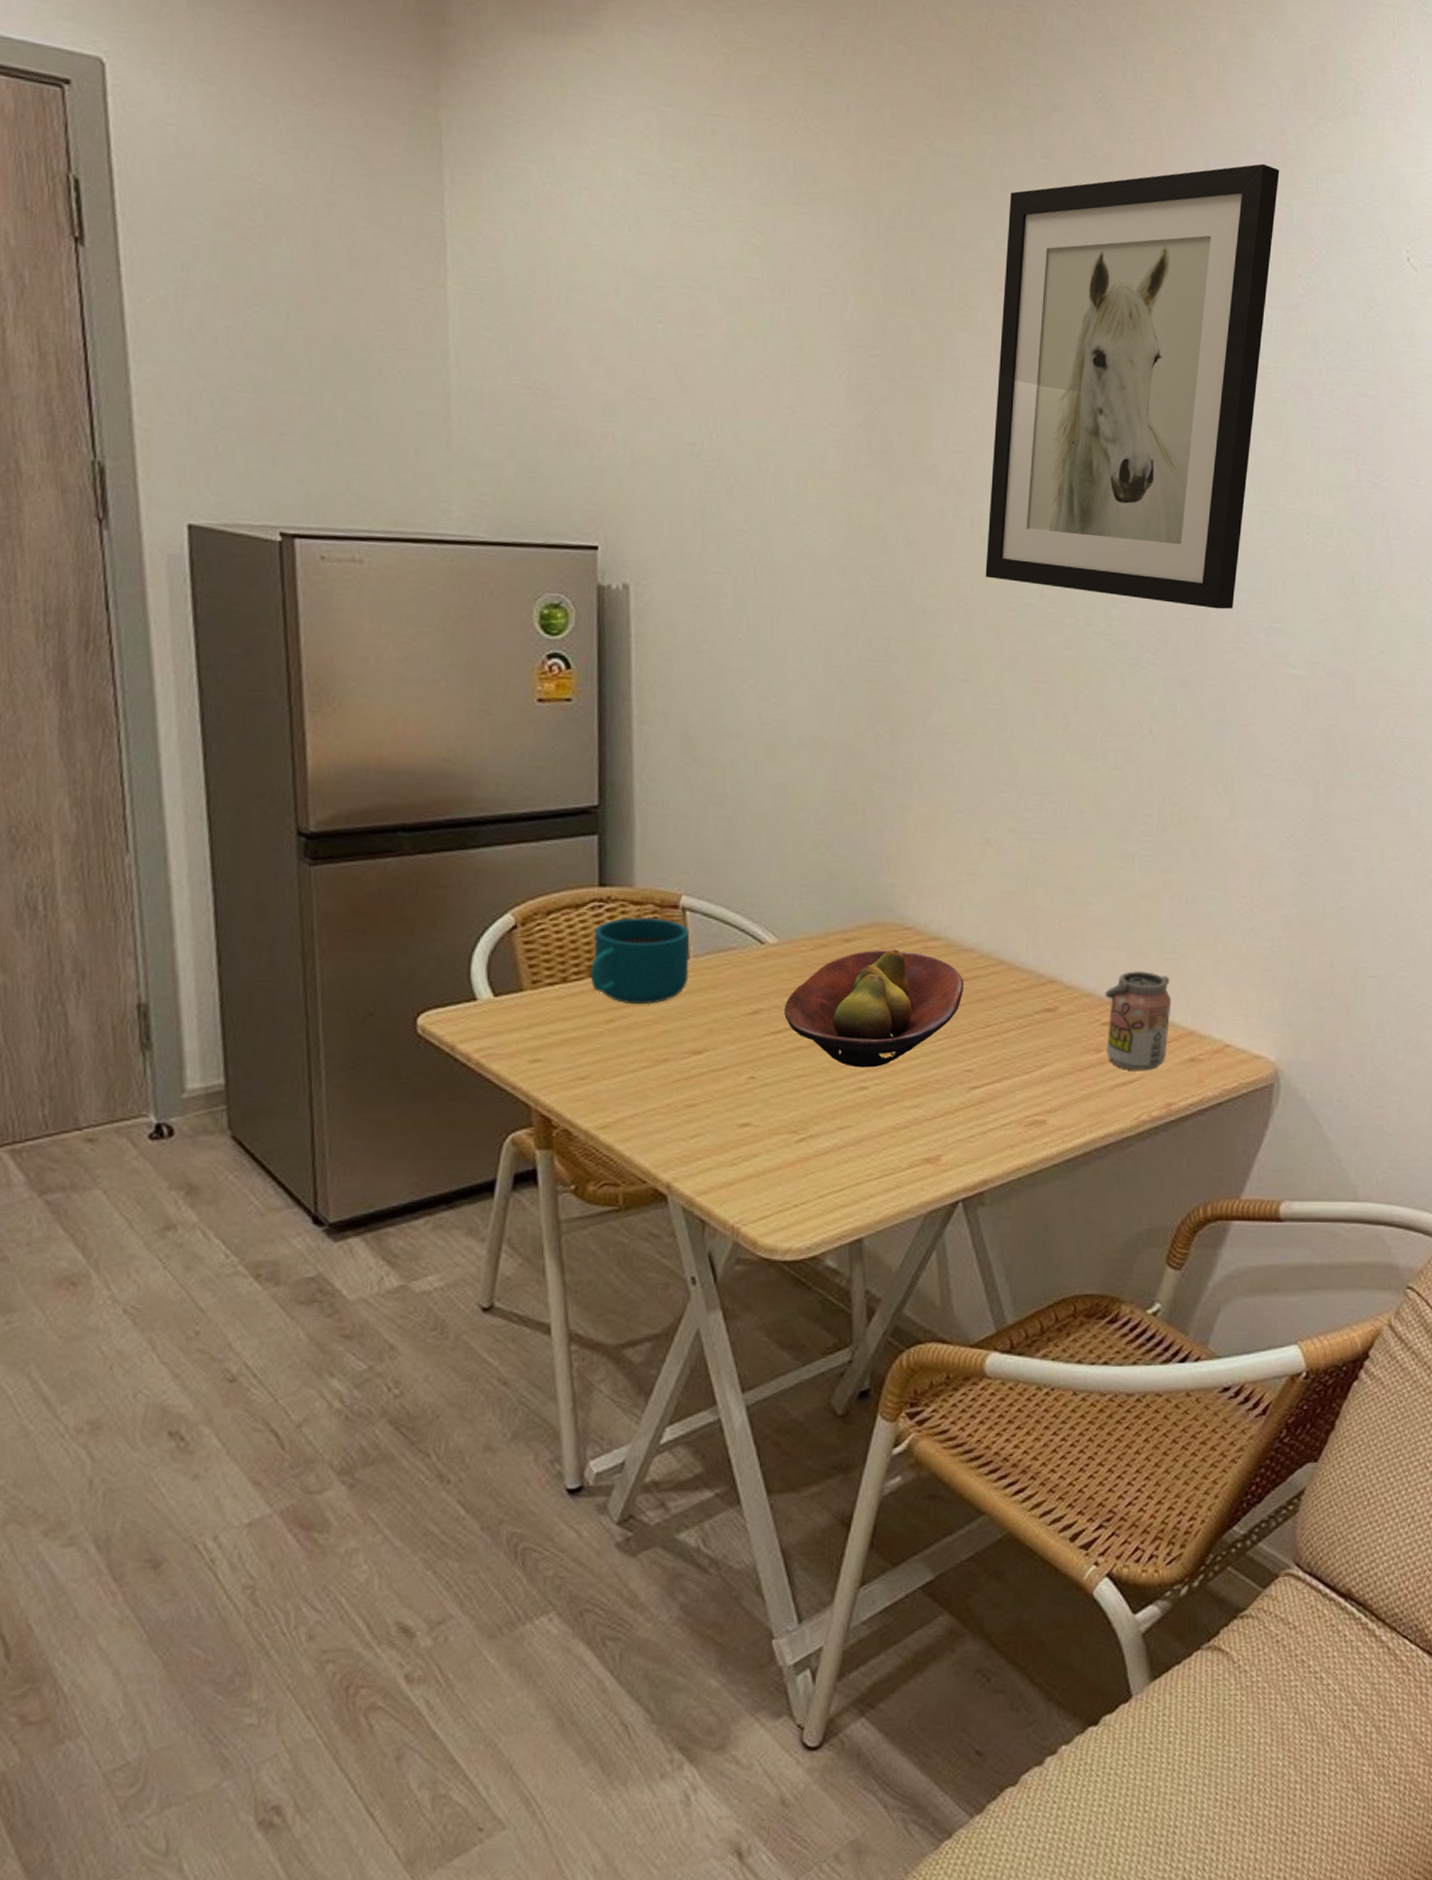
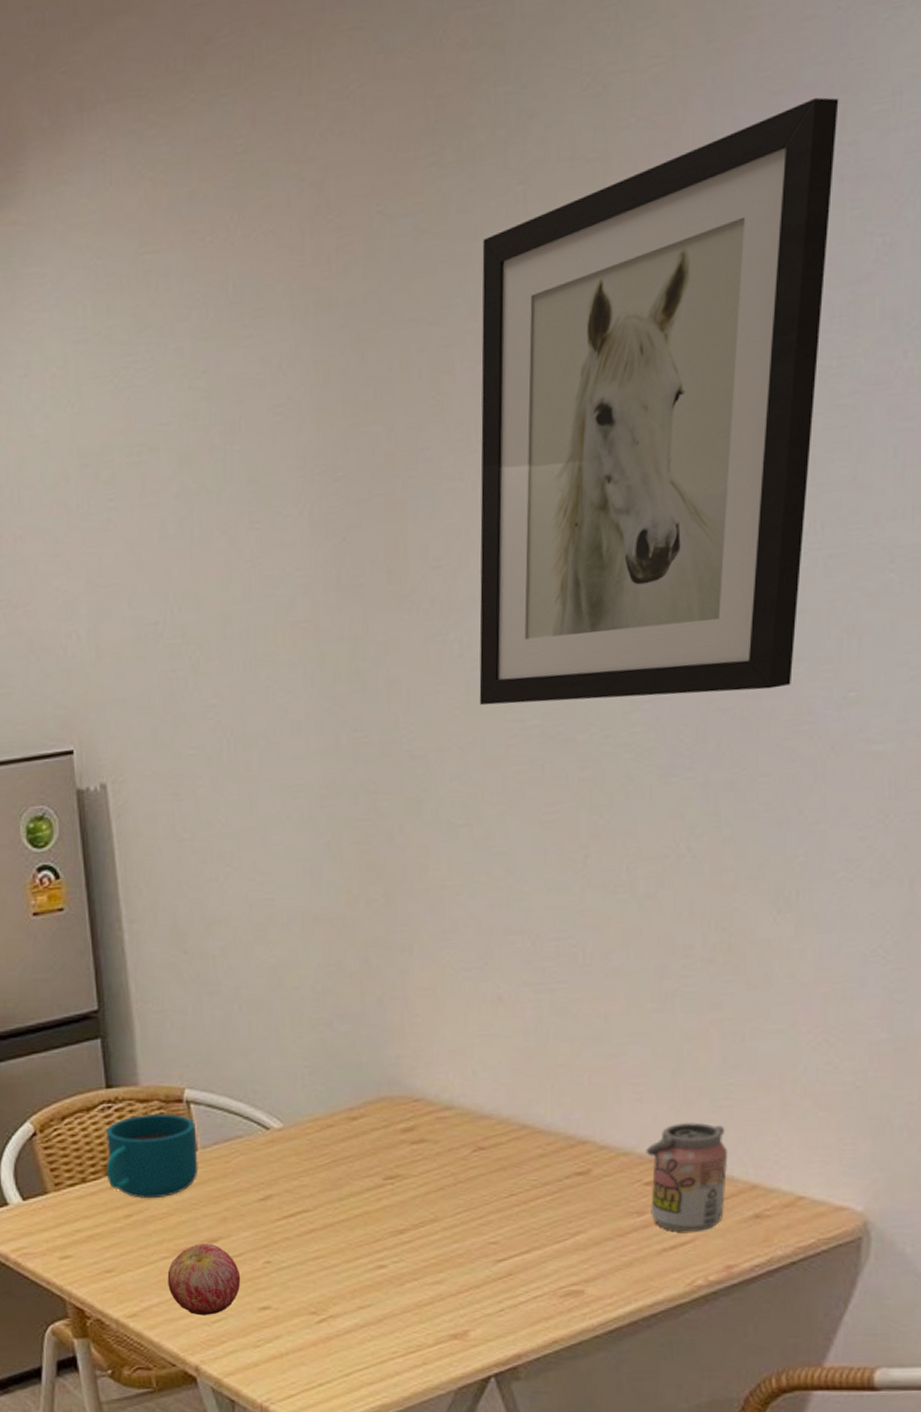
apple: none [645,1055,723,1130] -> present [167,1243,241,1316]
fruit bowl: present [783,949,964,1068] -> none [294,1123,482,1247]

